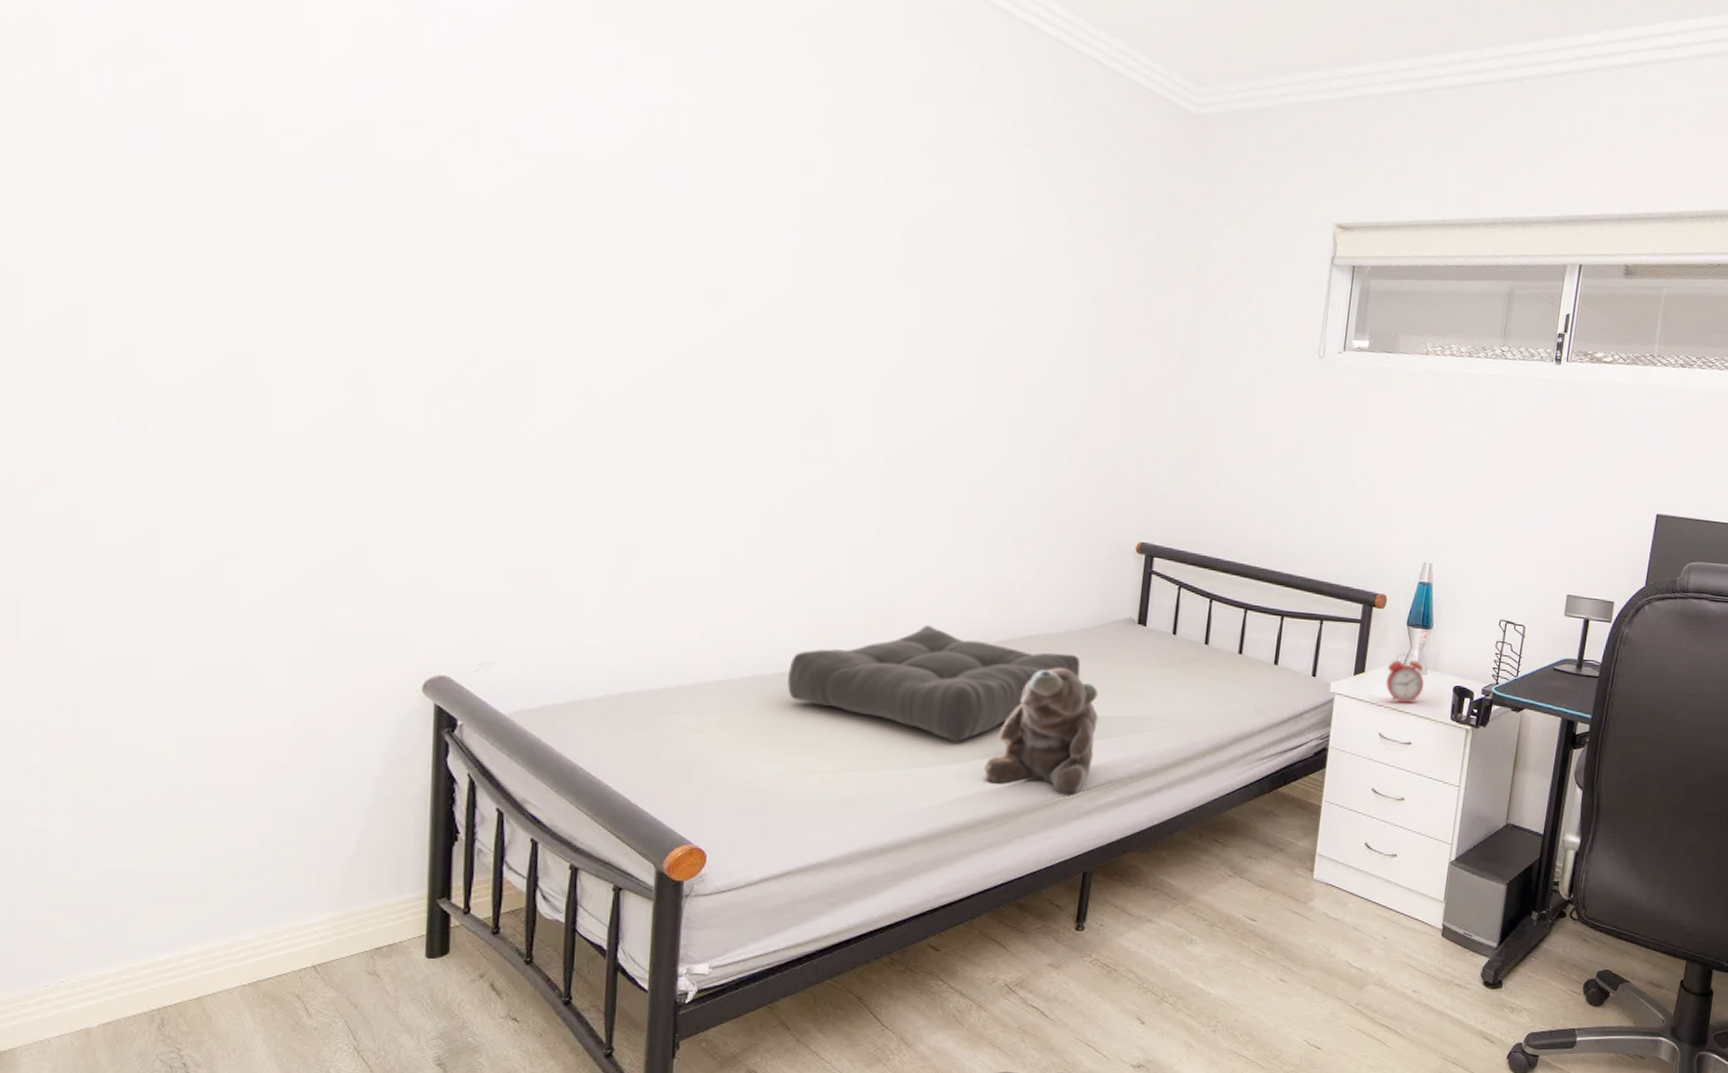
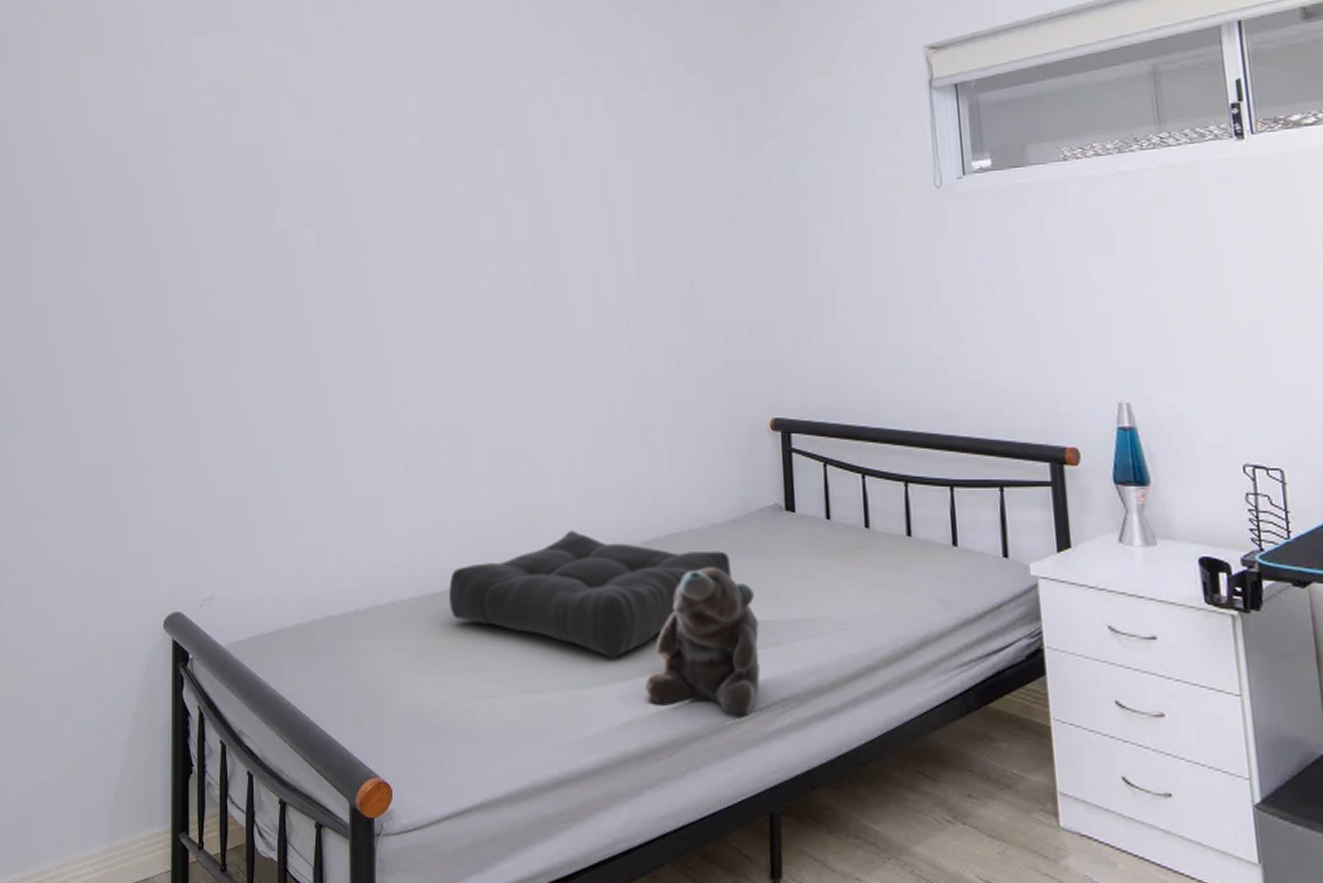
alarm clock: present [1385,653,1424,703] -> none [1099,519,1157,585]

